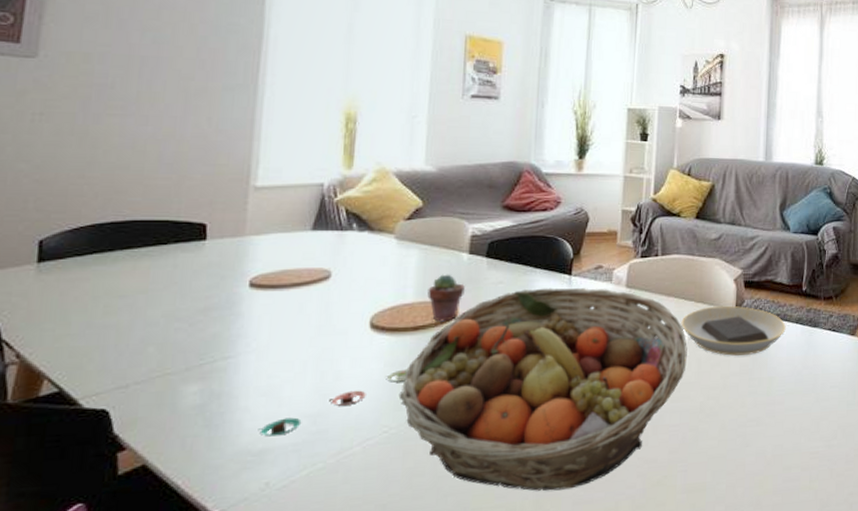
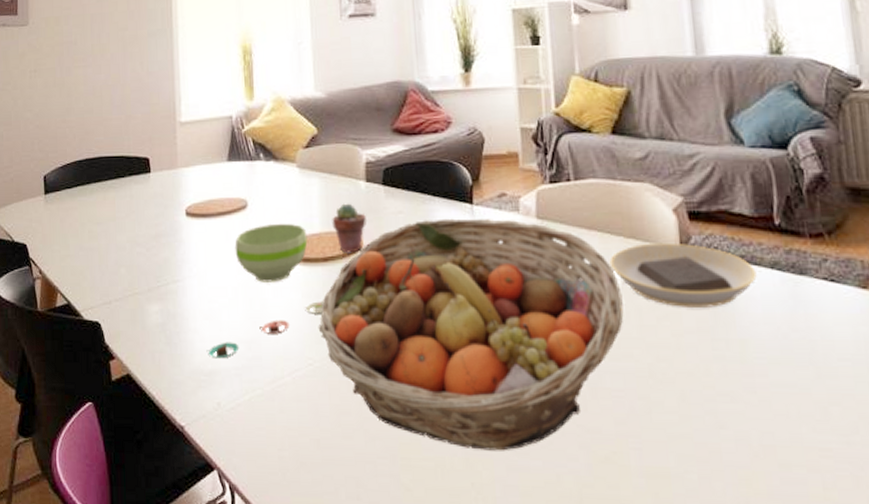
bowl: none [309,293,398,354] -> present [235,223,308,282]

